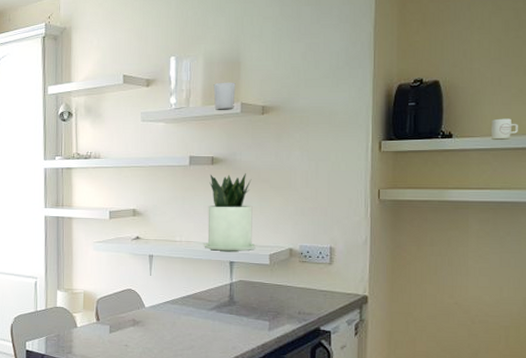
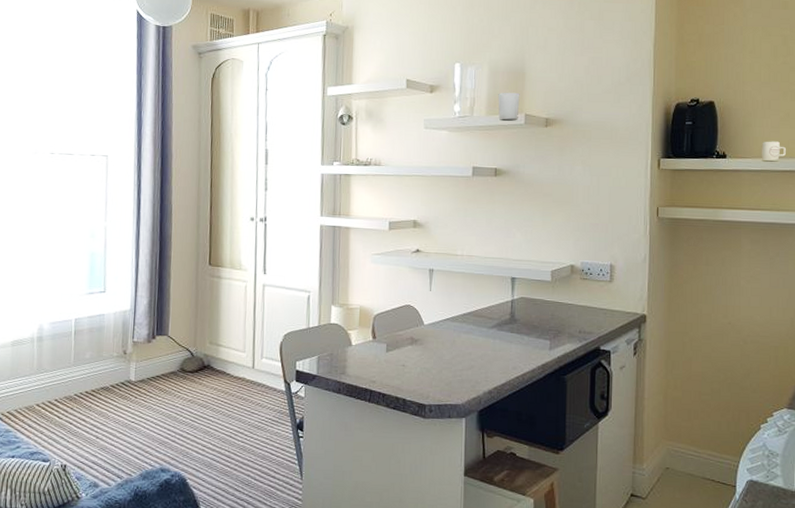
planter: present [203,173,257,251] -> none [484,186,539,267]

